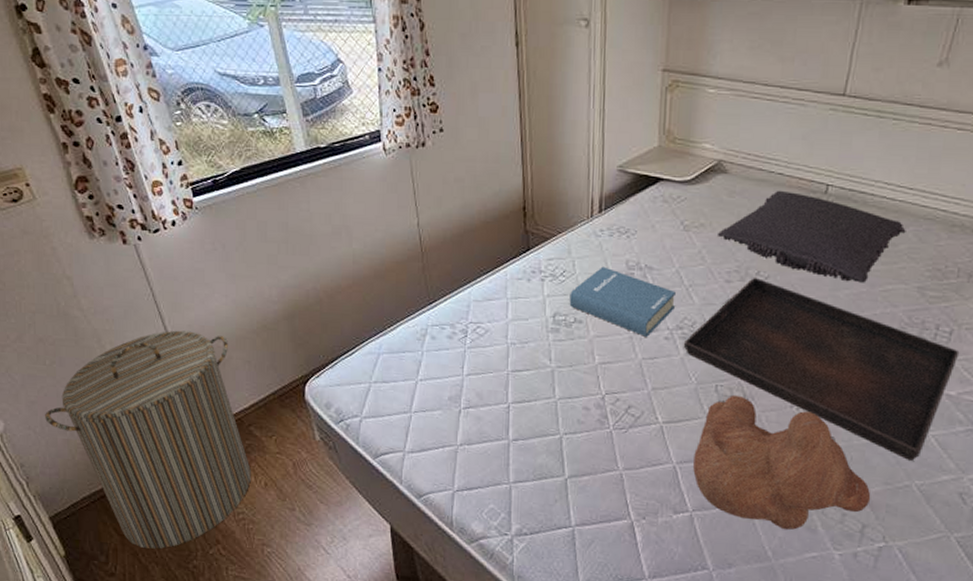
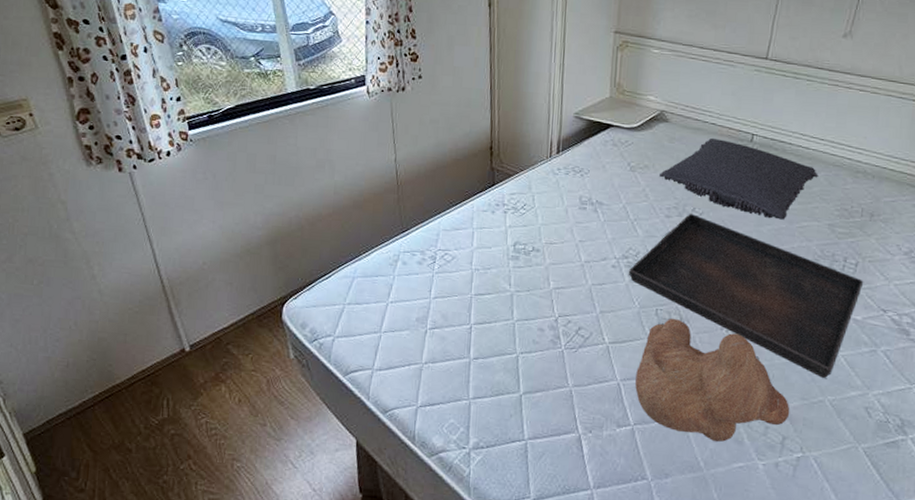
laundry hamper: present [45,330,251,549] -> none [28,253,226,465]
hardback book: present [569,266,676,337] -> none [528,201,622,265]

